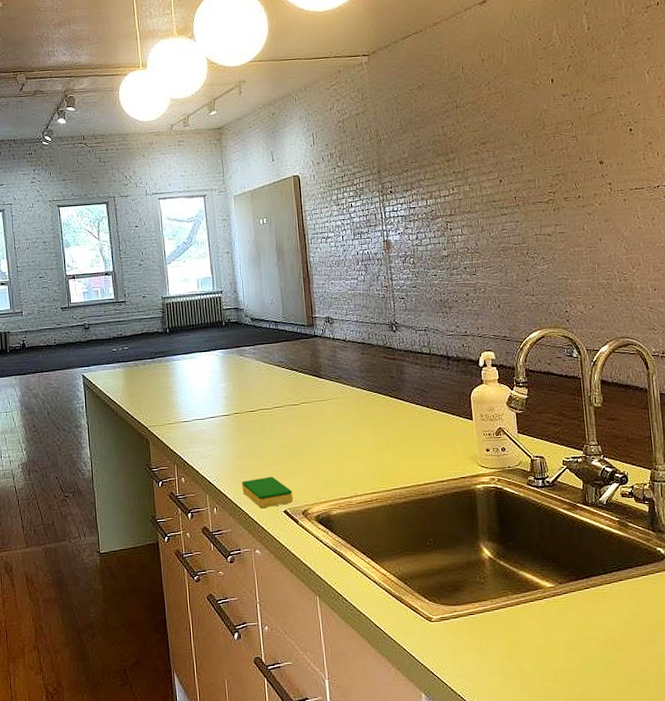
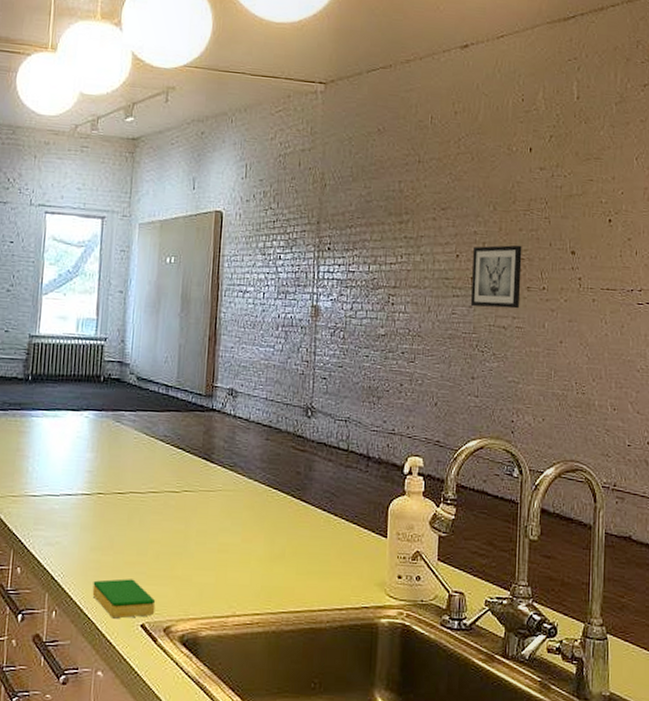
wall art: none [513,163,561,222] -> present [470,245,522,309]

